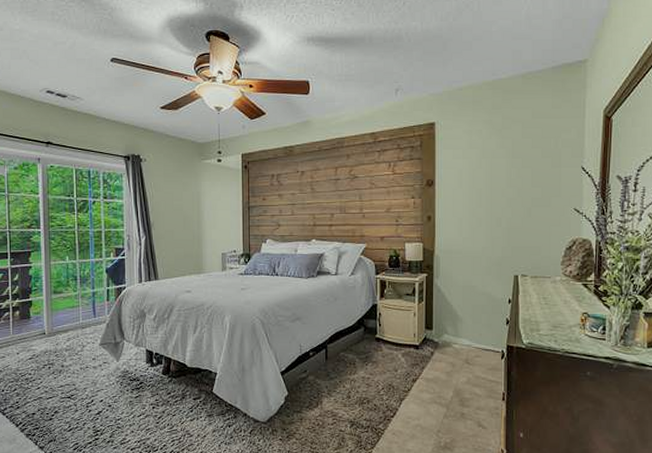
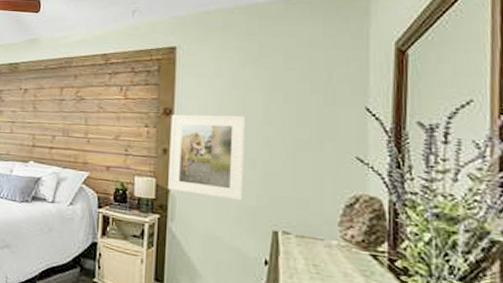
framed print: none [433,181,493,254] -> present [168,114,246,201]

